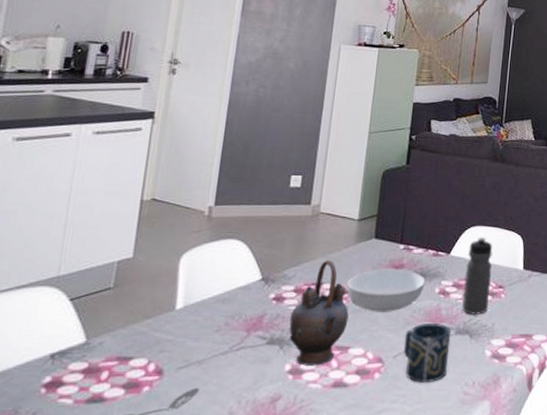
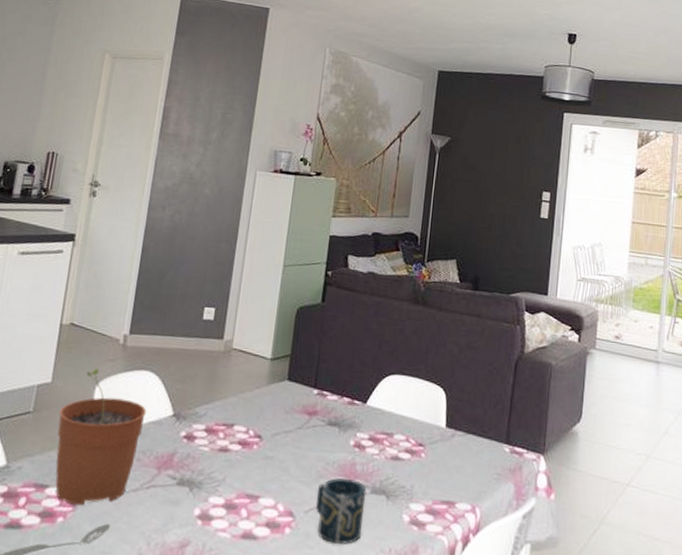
plant pot: none [140,241,234,374] -> present [55,368,146,506]
teapot: present [289,260,349,366] -> none [199,400,260,513]
serving bowl: present [346,270,425,312] -> none [258,414,340,462]
water bottle: present [462,237,493,315] -> none [378,387,413,474]

